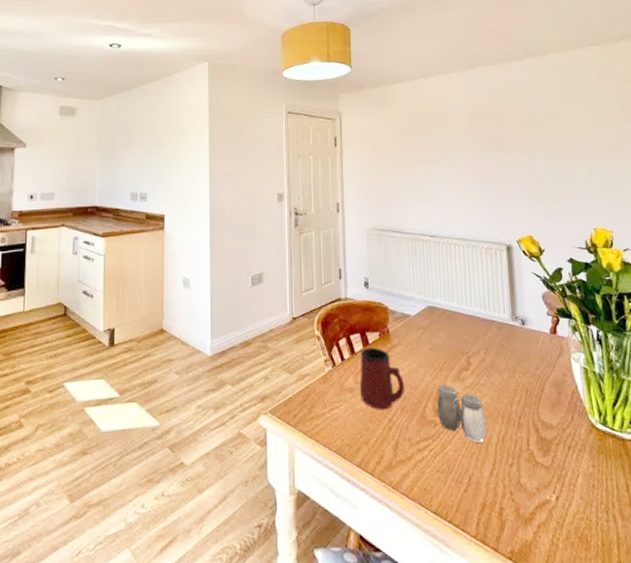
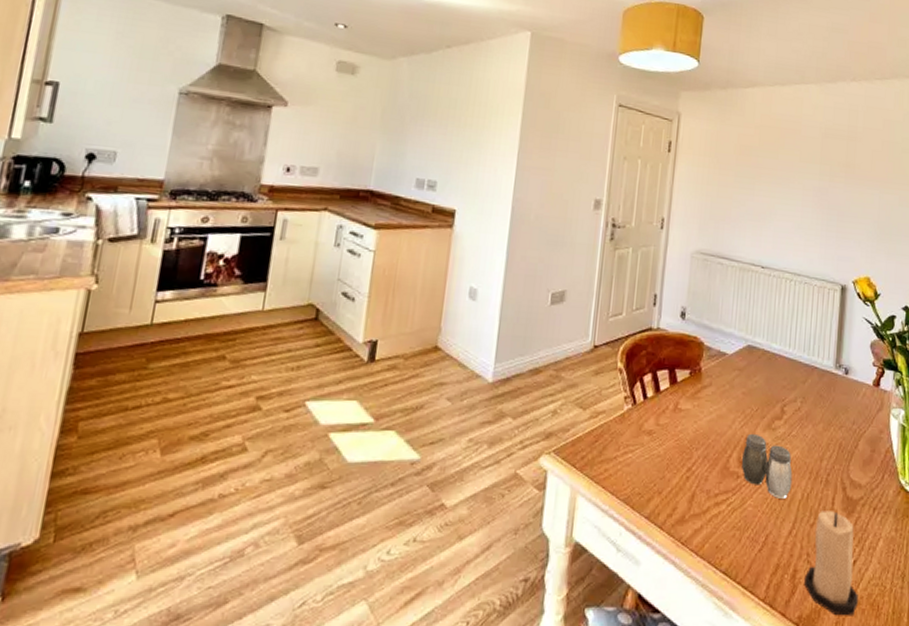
mug: present [359,347,404,410] -> none [659,386,710,457]
candle: none [511,451,566,550] -> present [804,511,858,616]

